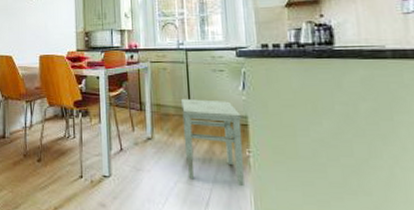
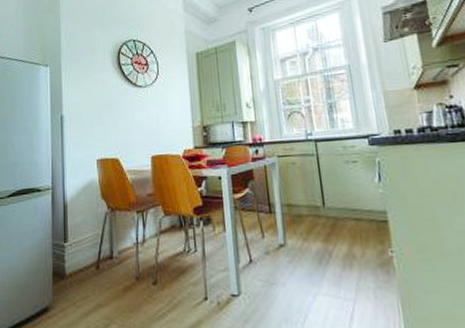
stool: present [181,99,245,187] -> none [314,195,390,294]

